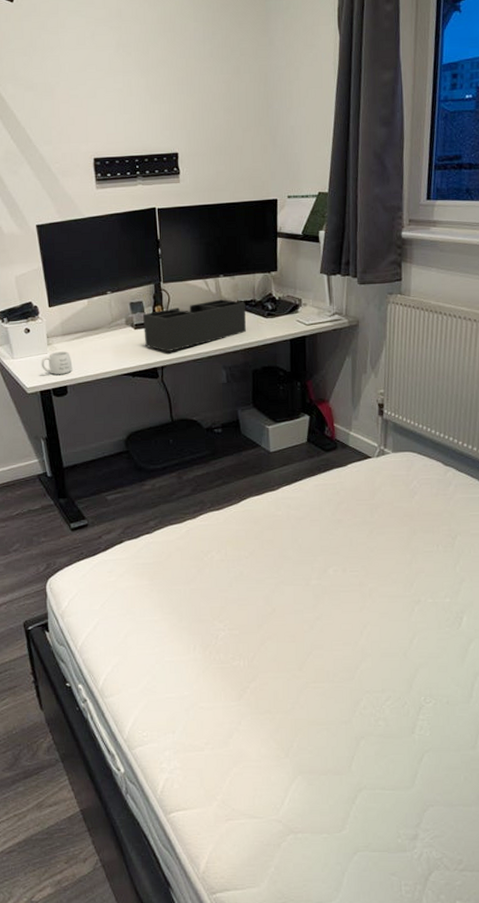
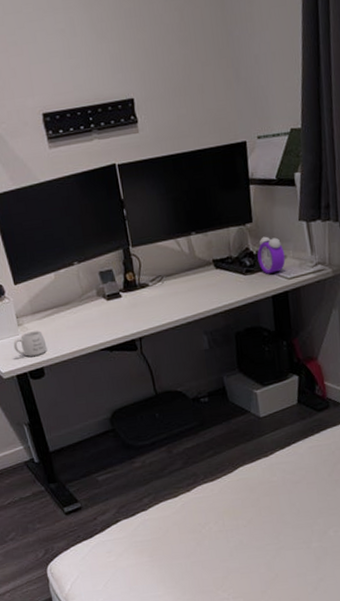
desk organizer: present [142,299,246,351] -> none [113,259,225,322]
alarm clock: none [279,284,305,319] -> present [257,236,286,274]

